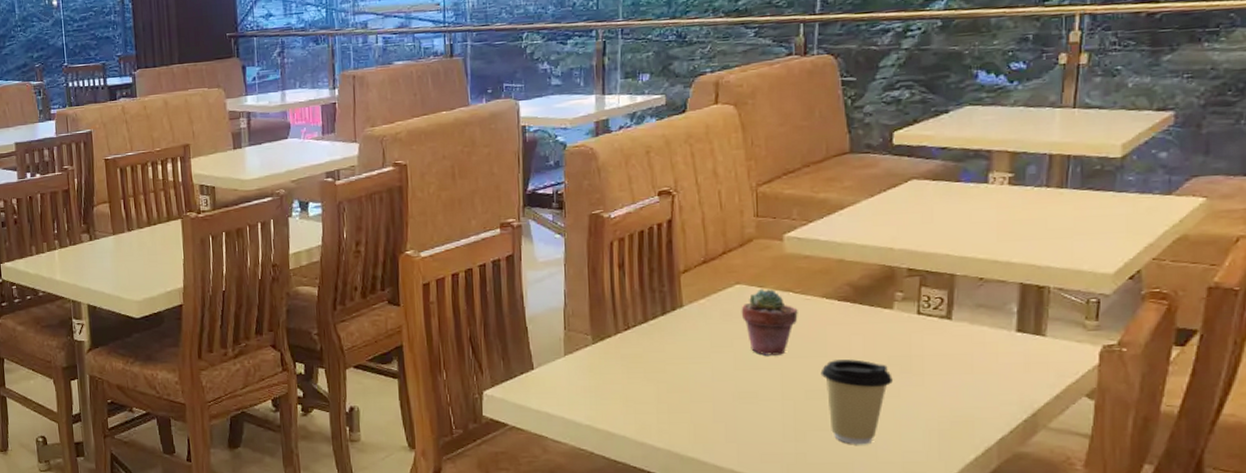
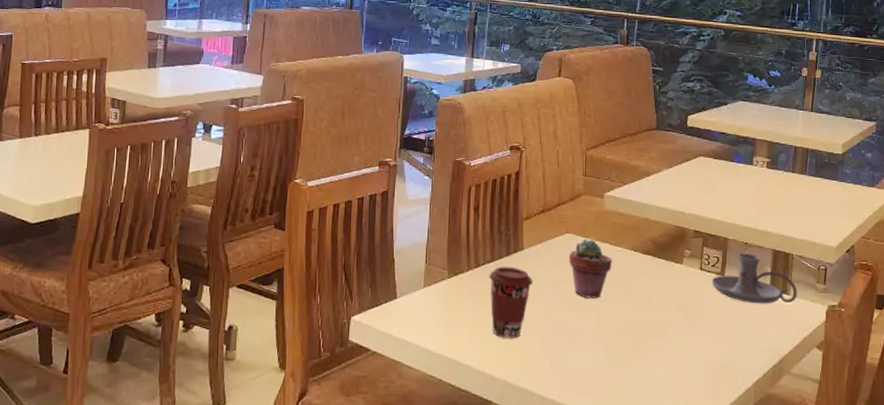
coffee cup: none [642,326,697,405] -> present [489,266,533,338]
coffee cup: present [820,359,893,445] -> none [627,305,680,382]
candle holder: none [934,290,1057,350] -> present [712,253,797,304]

